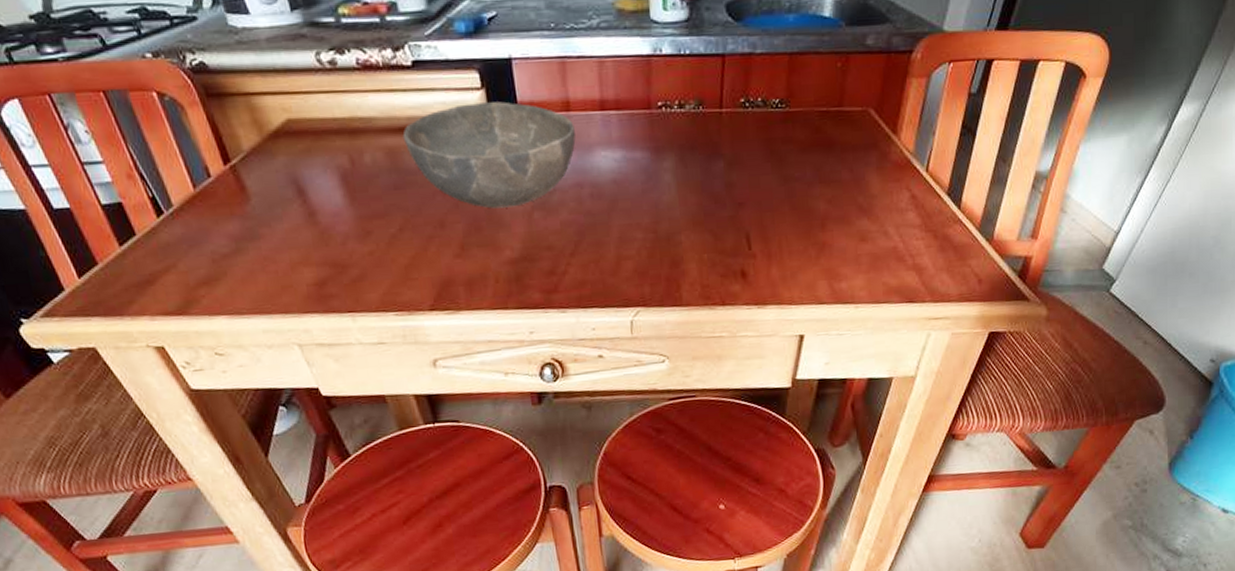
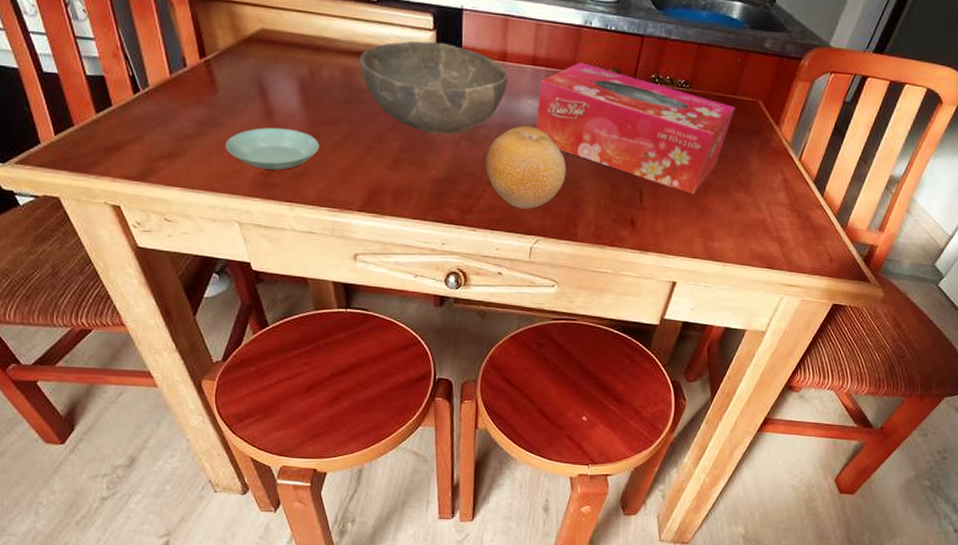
saucer: none [268,228,375,280] -> present [225,127,320,170]
fruit: none [564,181,659,279] -> present [486,125,567,209]
tissue box: none [613,97,843,231] -> present [536,62,735,195]

